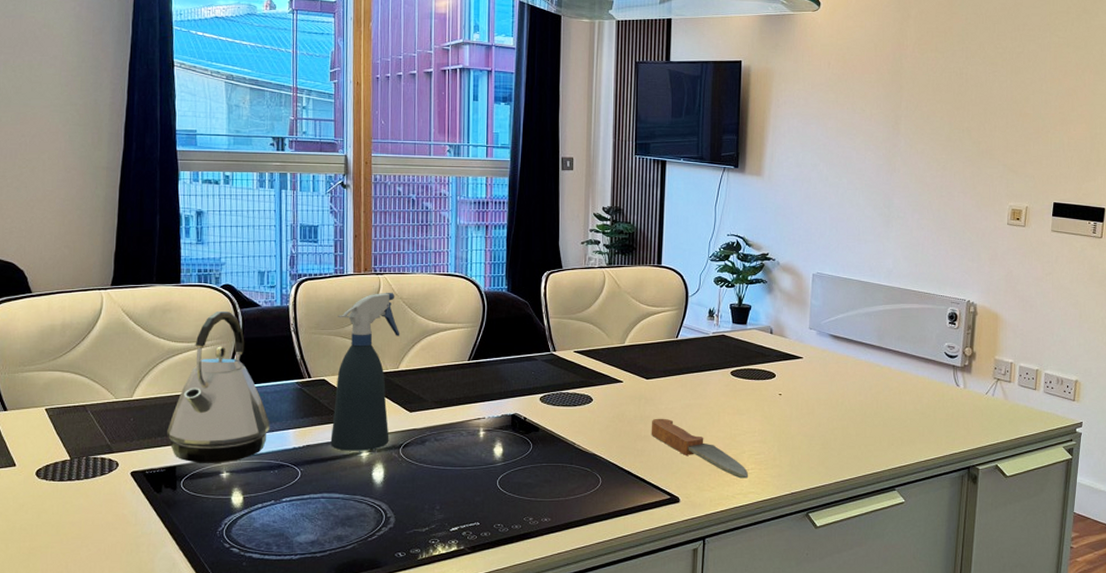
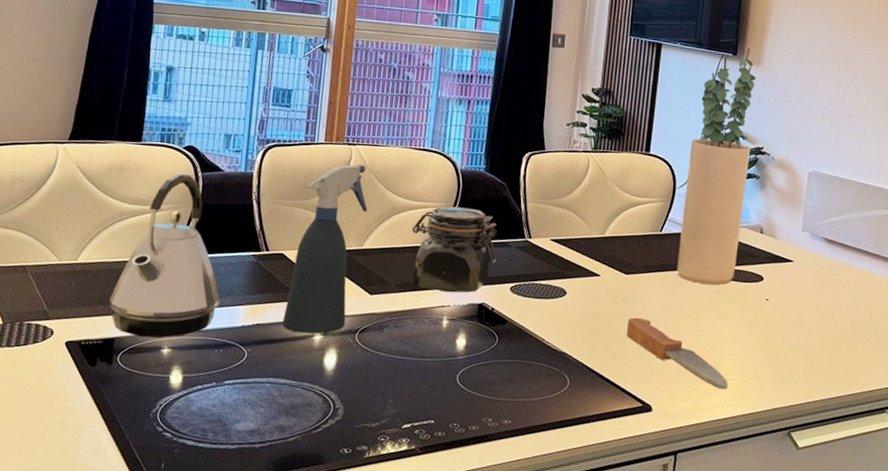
jar: none [443,326,525,406] -> present [411,206,497,293]
vase: none [694,159,757,383] -> present [677,47,756,285]

